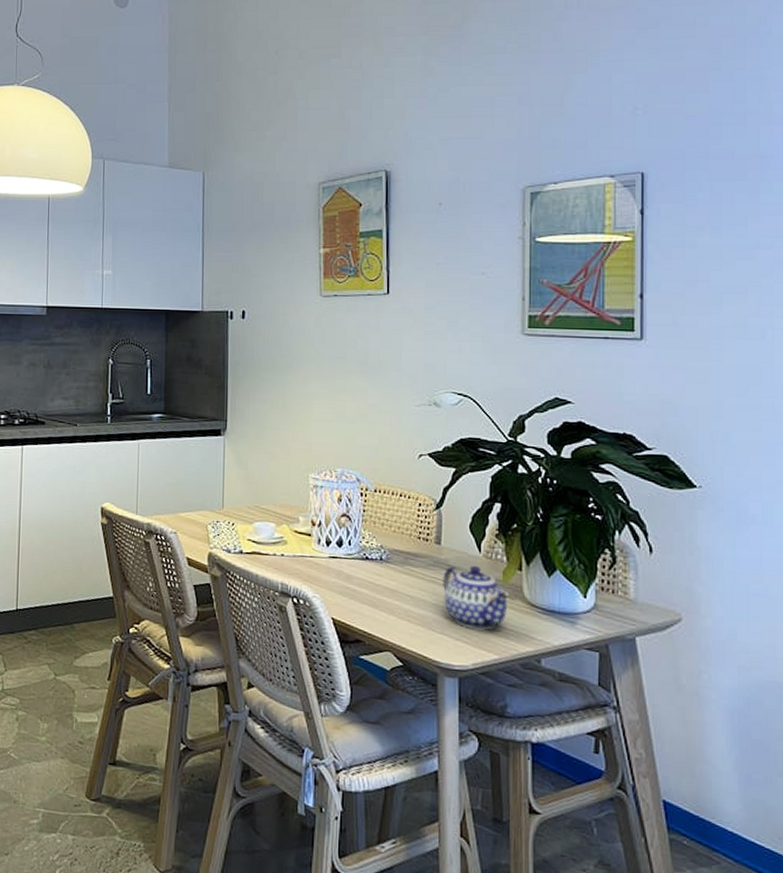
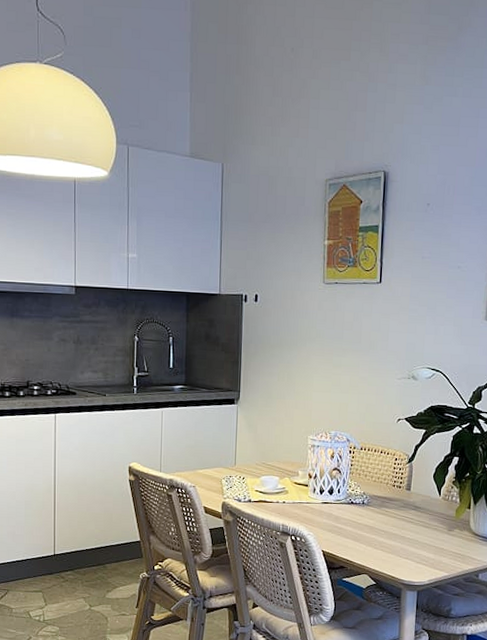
teapot: present [443,565,510,630] -> none [410,506,460,555]

